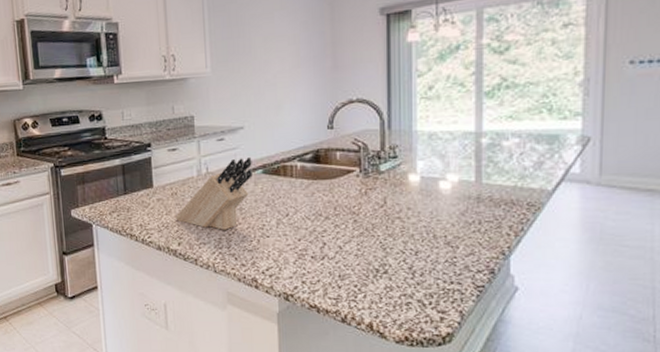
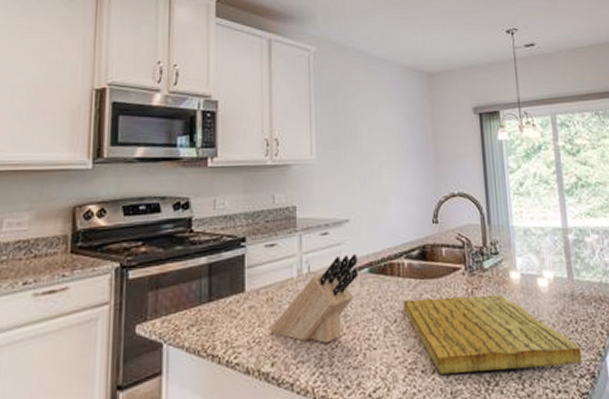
cutting board: none [296,195,482,260] -> present [404,294,582,374]

